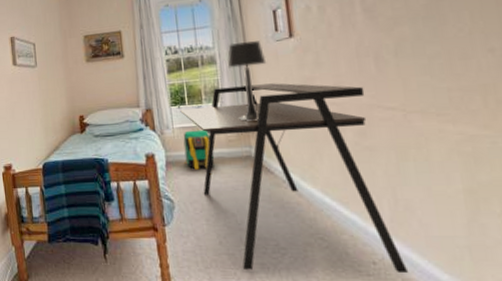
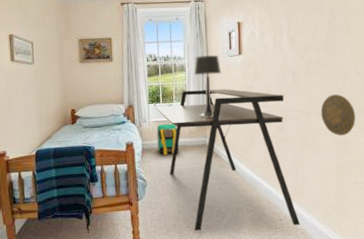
decorative plate: none [427,82,493,143] -> present [320,94,356,136]

